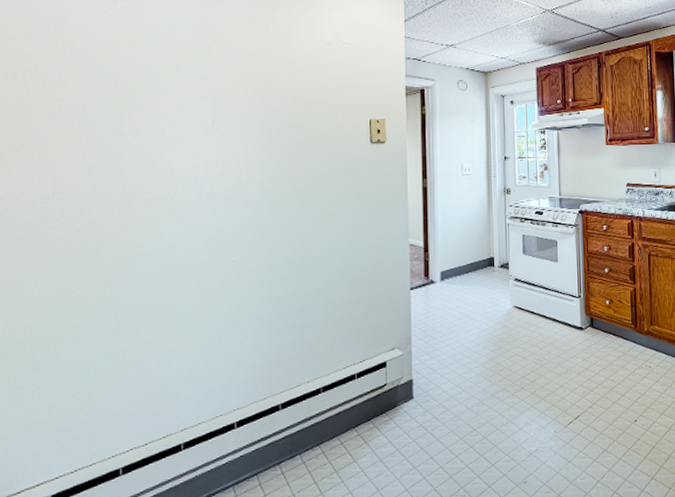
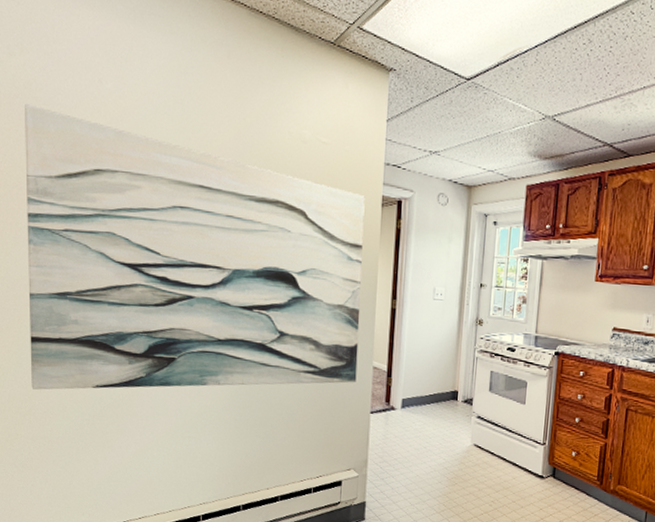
wall art: none [30,25,394,313] -> present [25,104,365,390]

